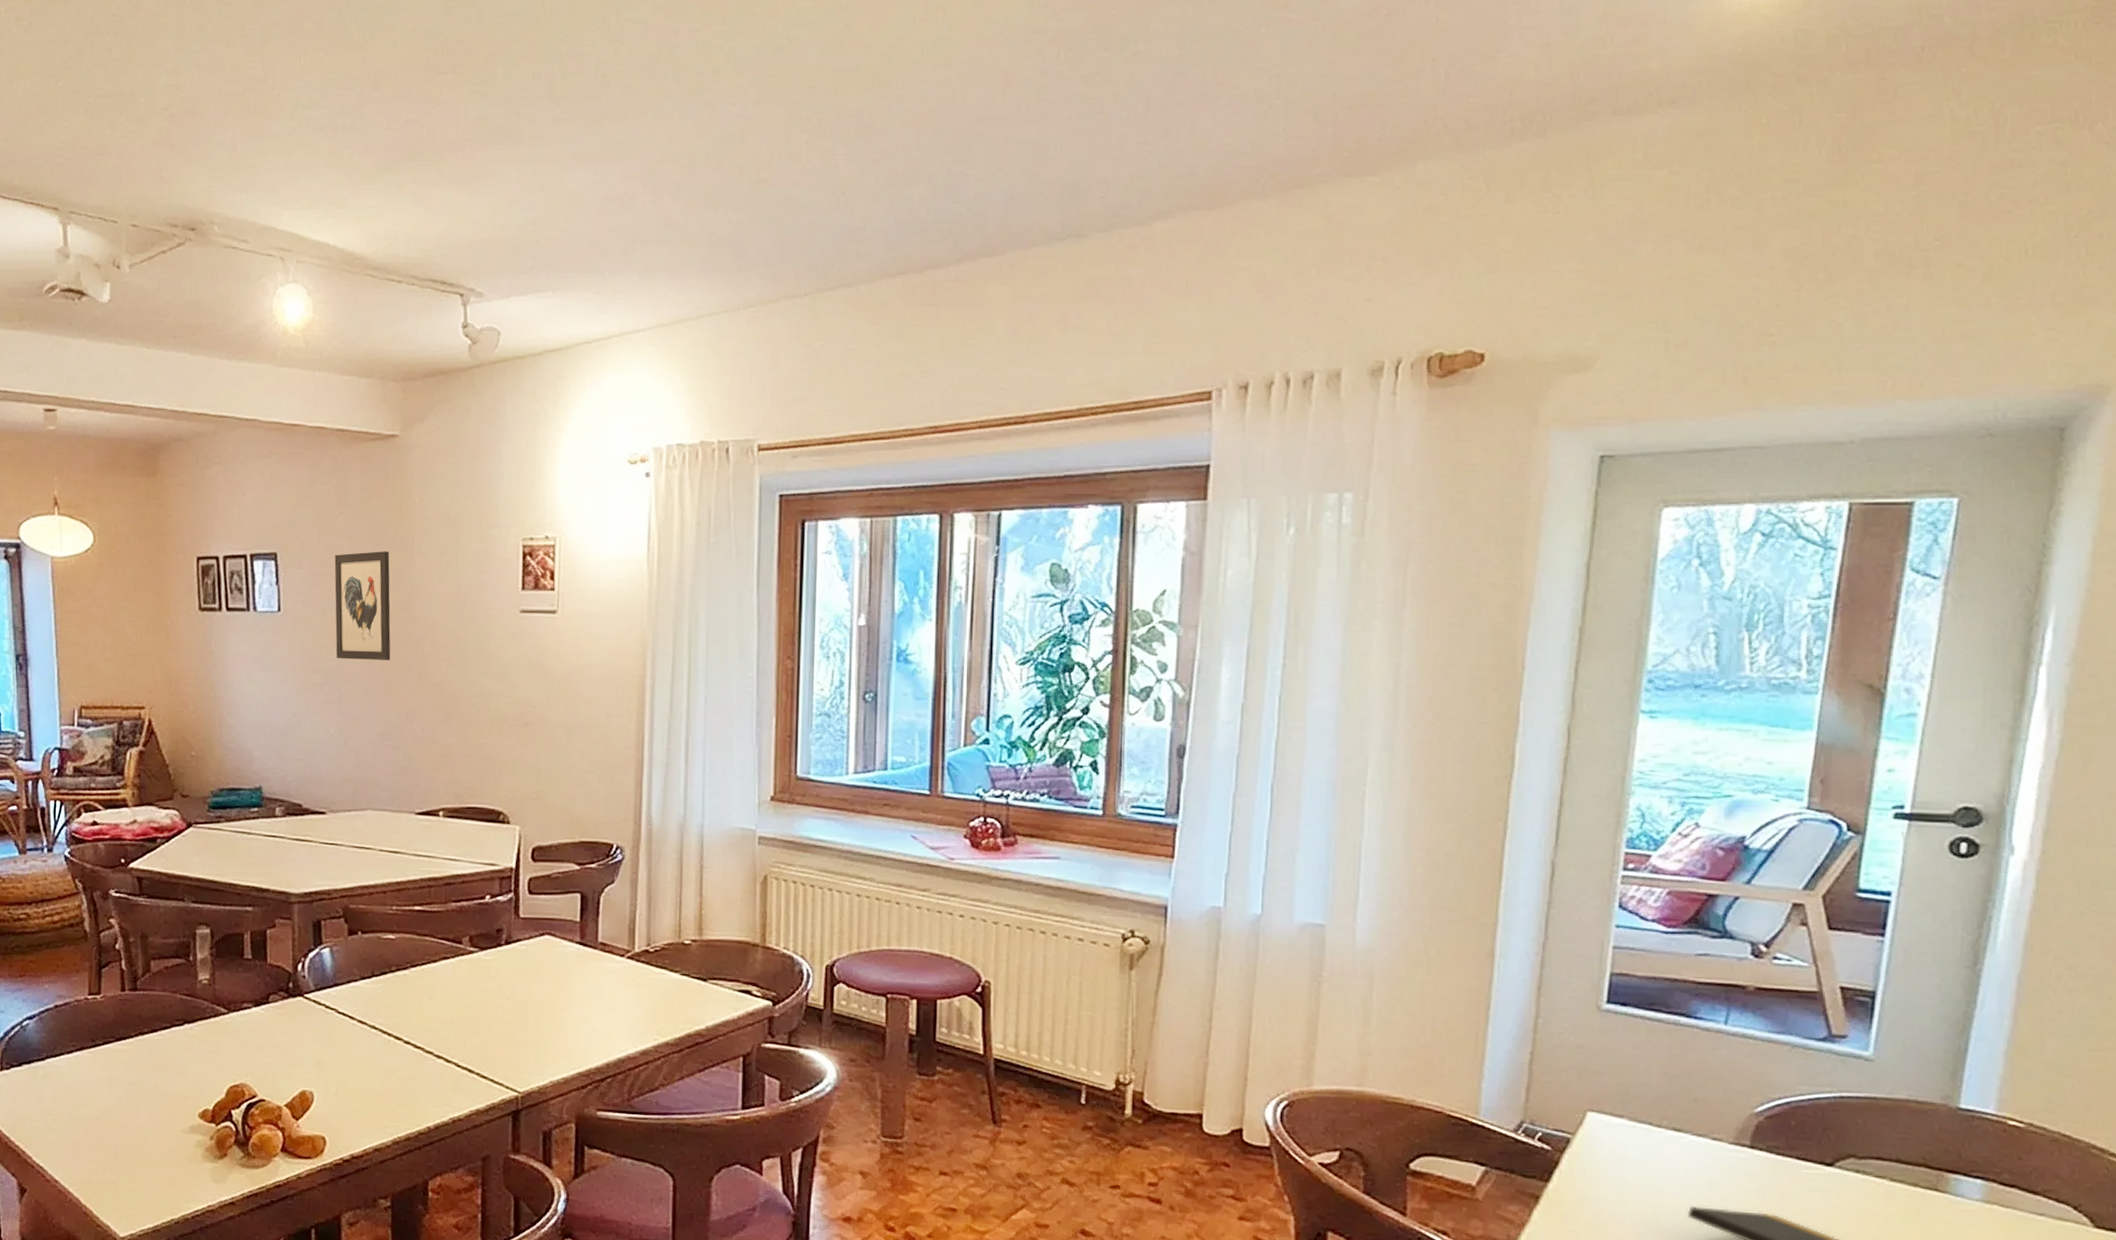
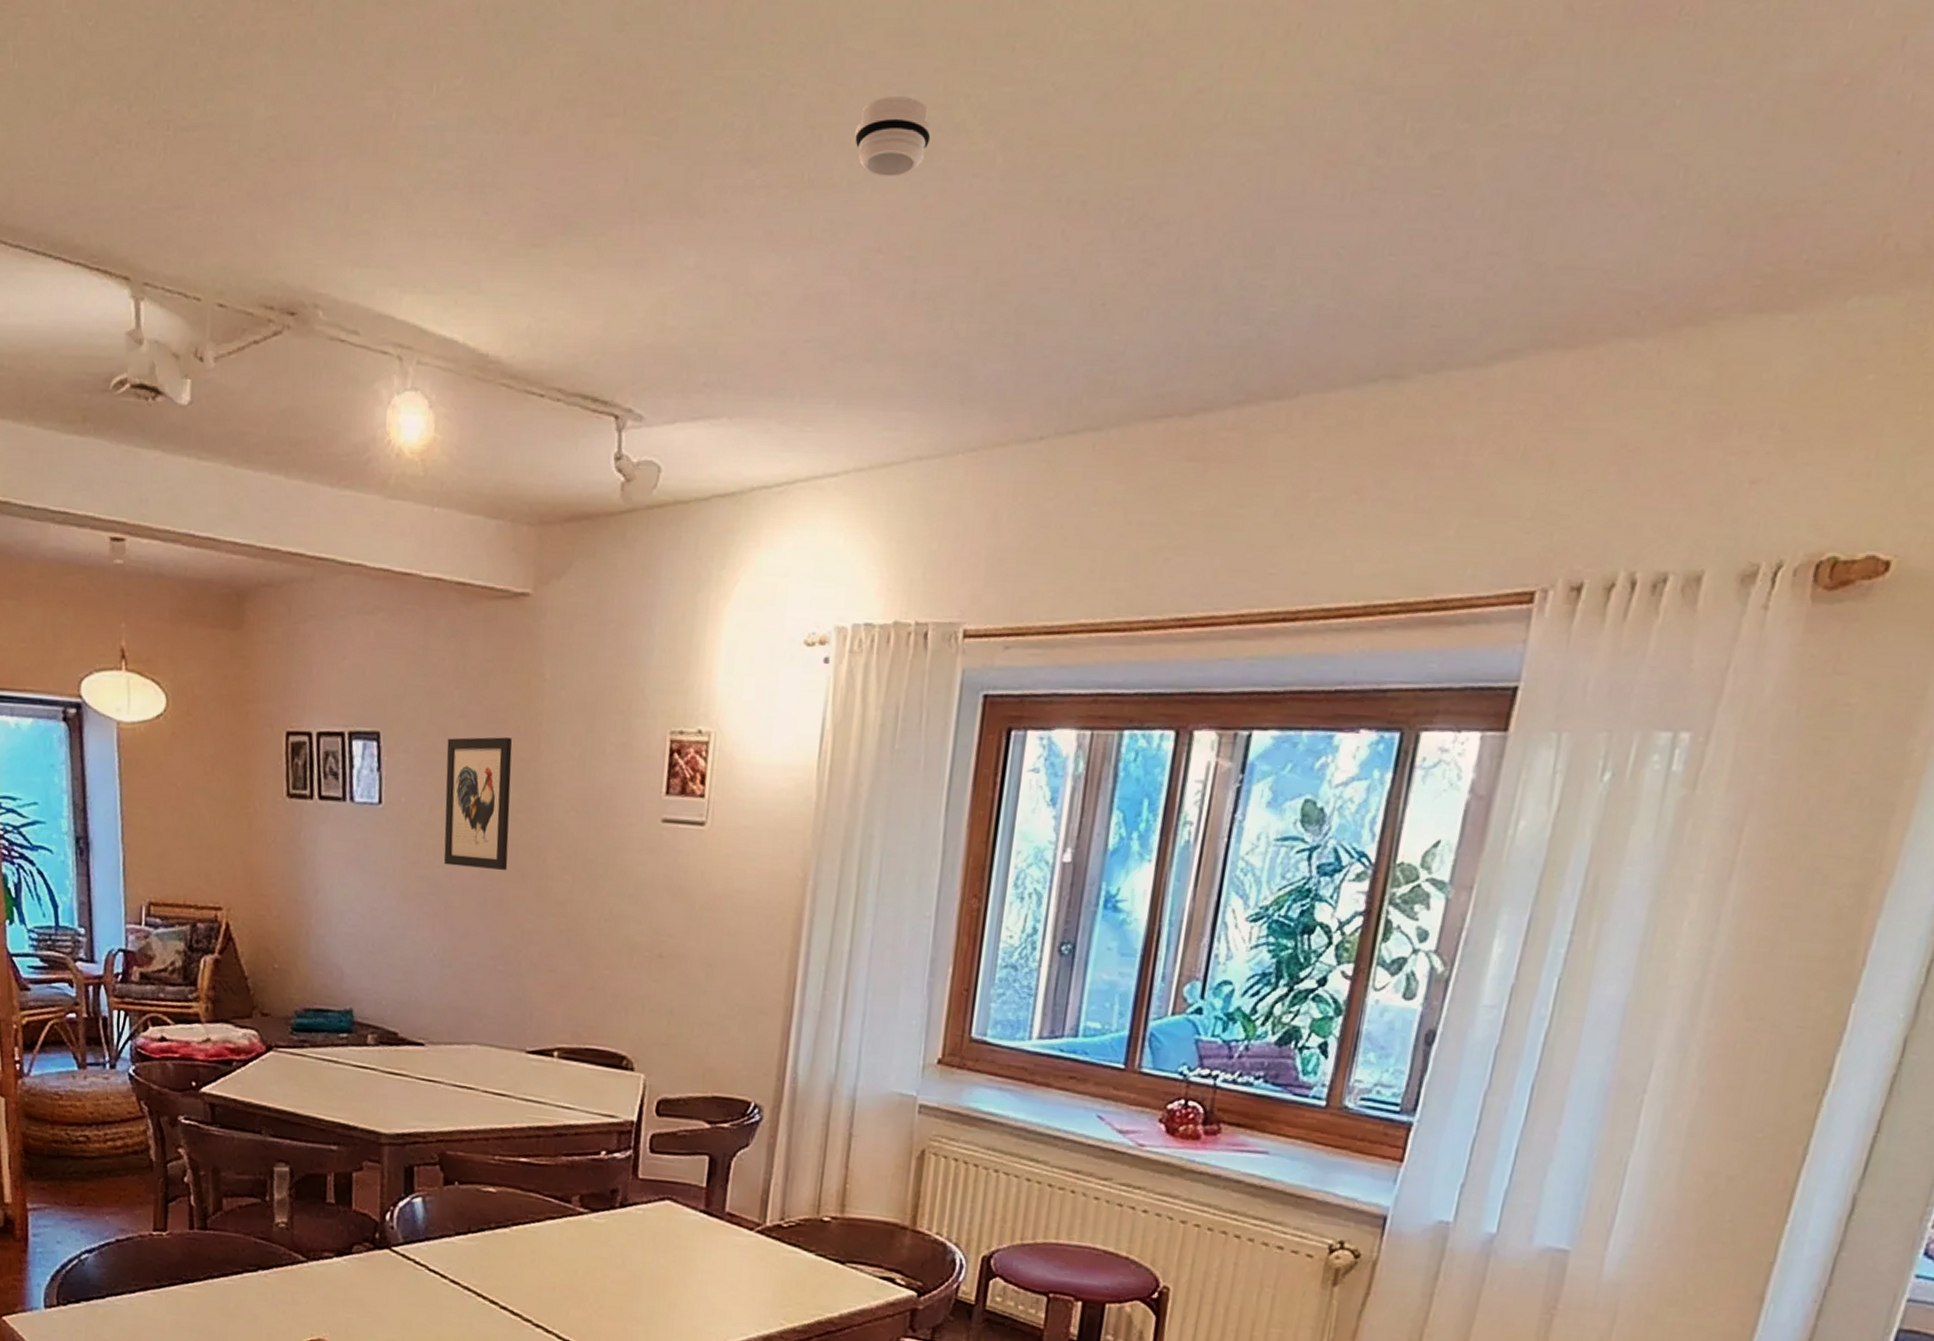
smoke detector: none [637,50,696,109] -> present [855,97,932,178]

